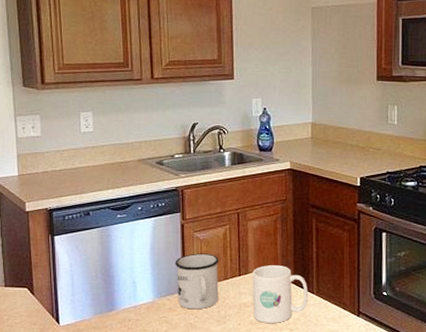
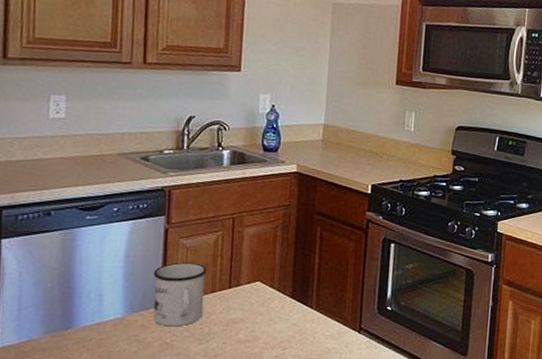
mug: present [252,265,308,323] -> none [241,277,307,341]

